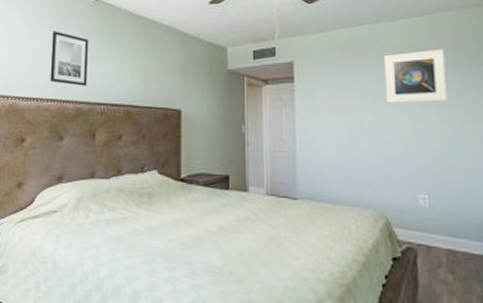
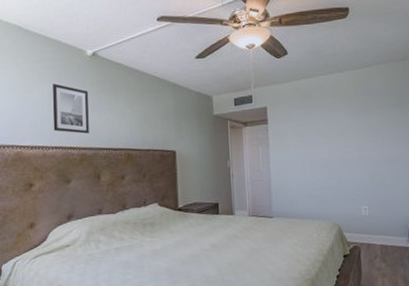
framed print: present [384,48,448,103] -> none [335,94,381,138]

